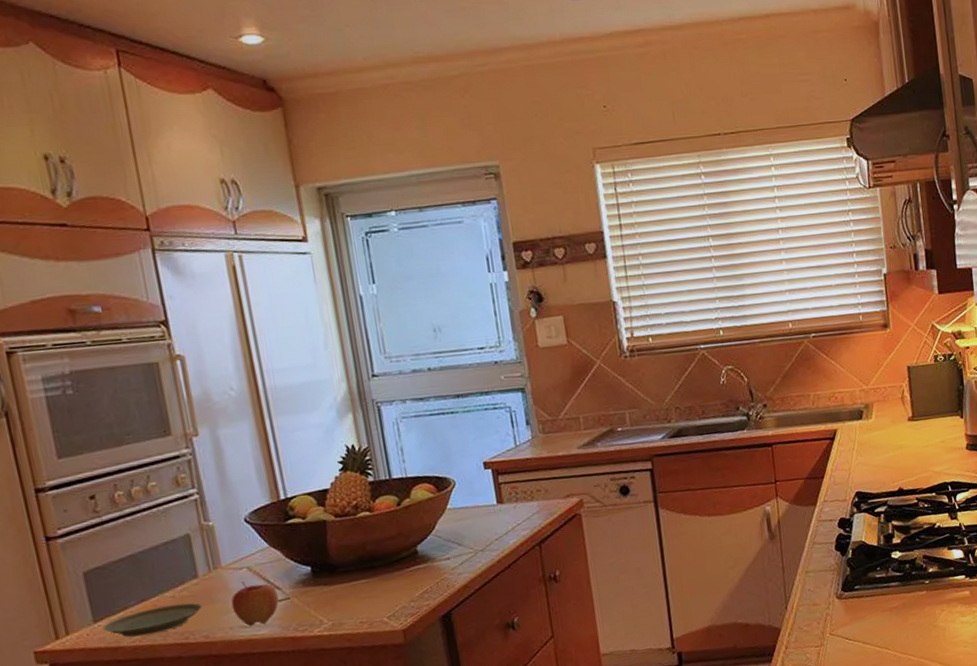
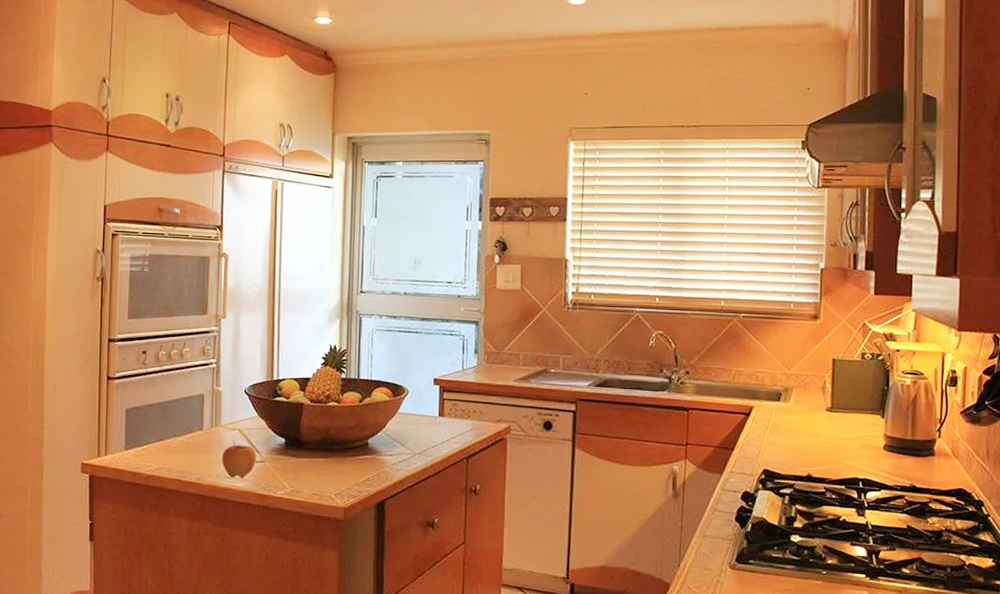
plate: present [102,602,203,638] -> none [130,447,201,468]

